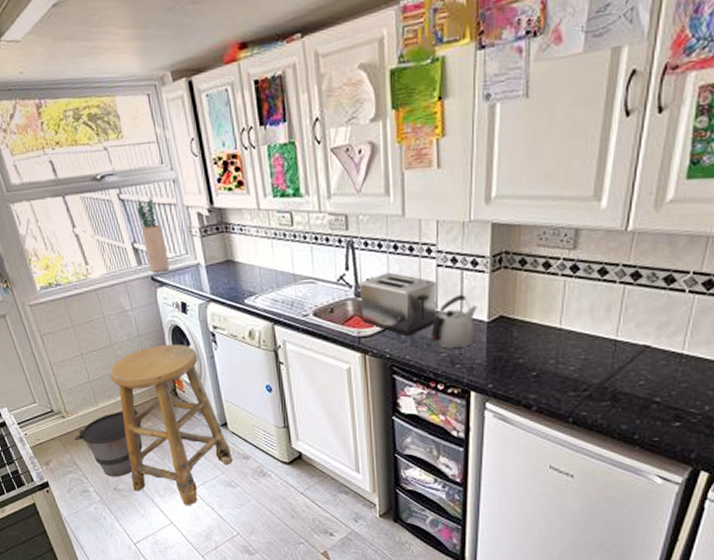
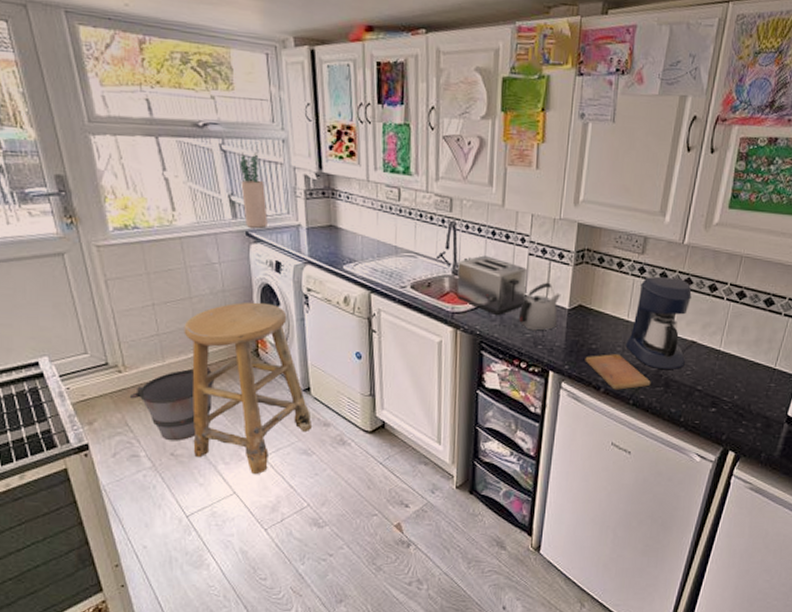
cutting board: none [511,367,594,408] -> present [585,354,651,390]
coffee maker: none [559,272,641,381] -> present [625,276,692,369]

